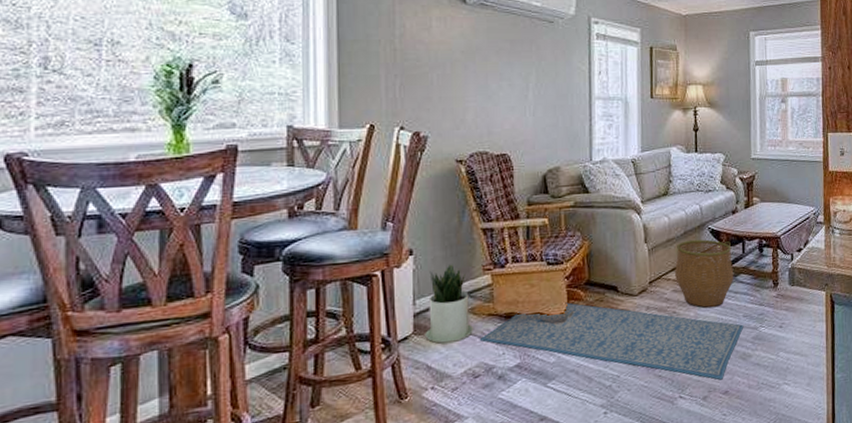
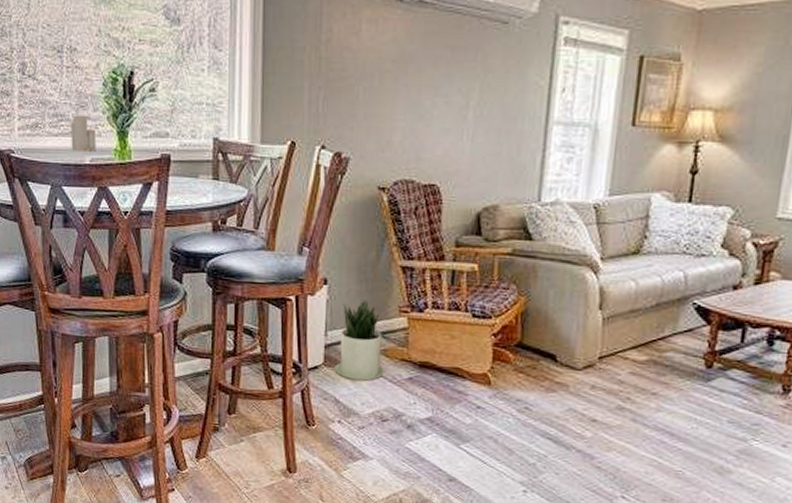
candle: none [110,108,144,149] -> present [70,113,96,152]
rug: present [479,302,744,380] -> none [389,362,727,491]
basket: present [674,239,734,309] -> none [634,315,724,404]

